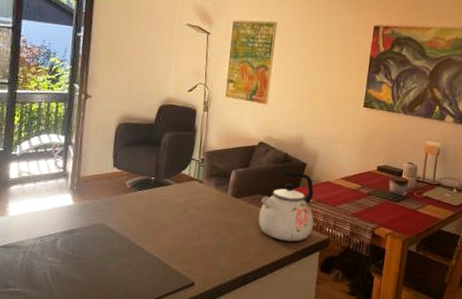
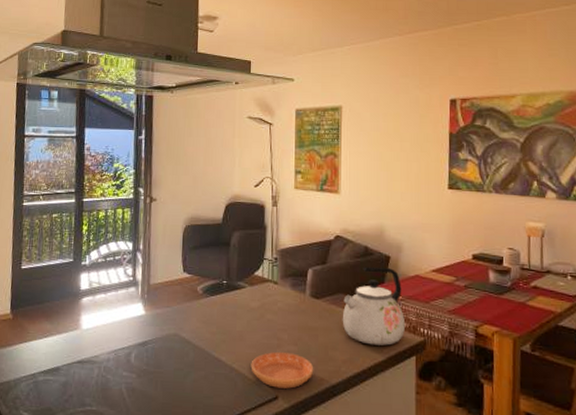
saucer: none [171,243,229,277] -> present [251,351,314,389]

